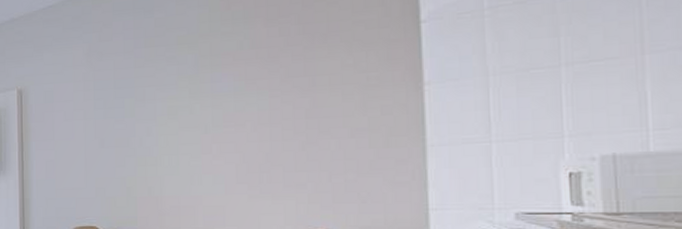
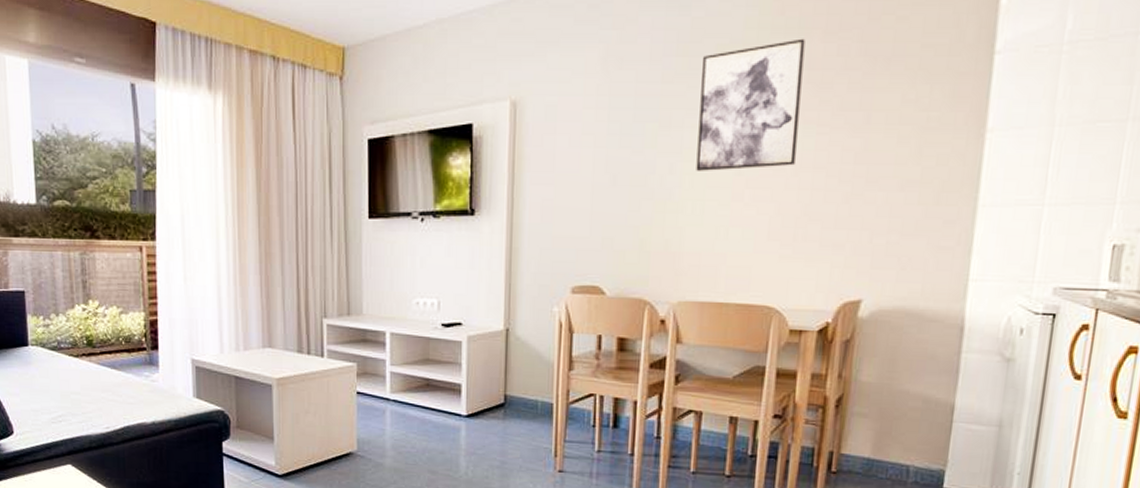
wall art: none [167,25,255,132] -> present [696,38,806,171]

